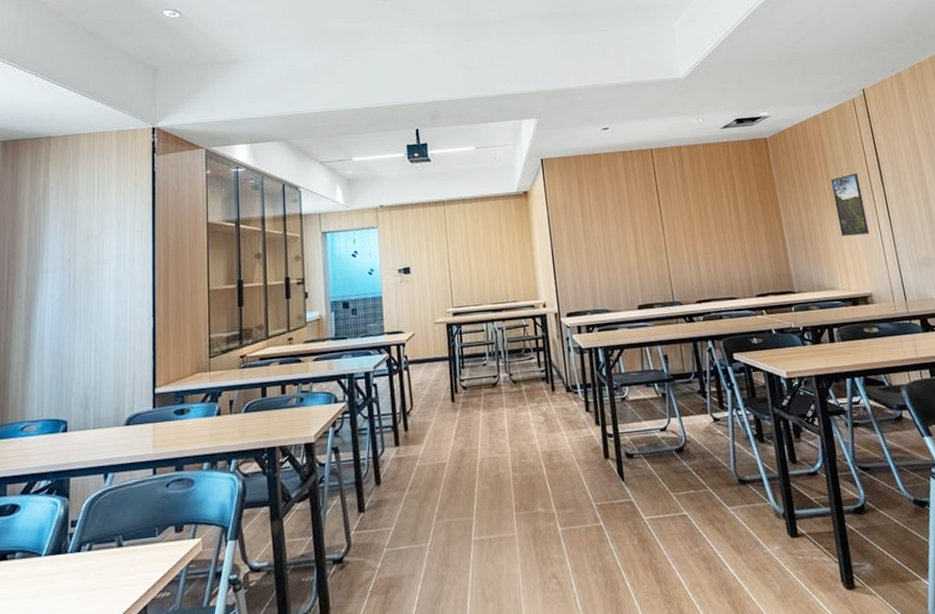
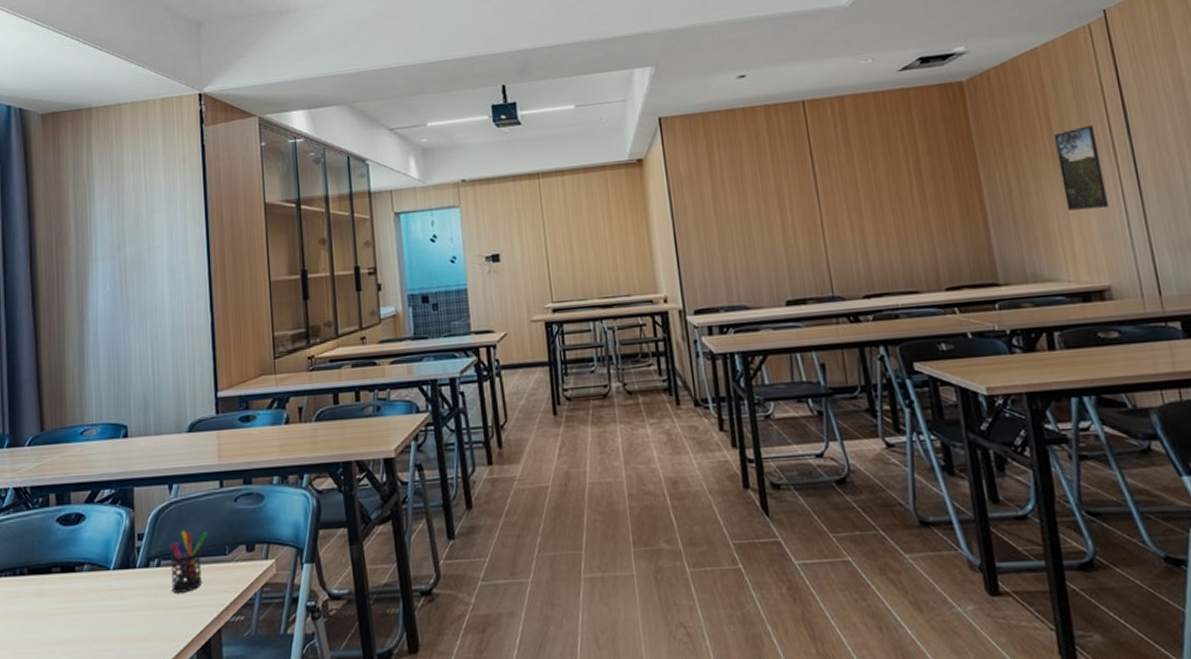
pen holder: none [102,516,139,575] -> present [170,530,207,593]

